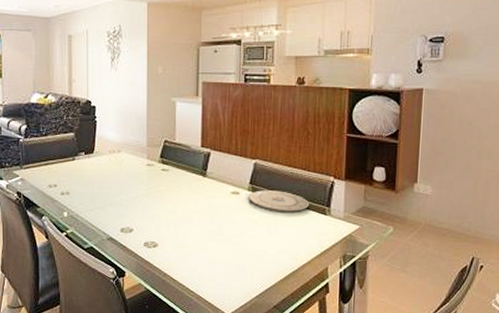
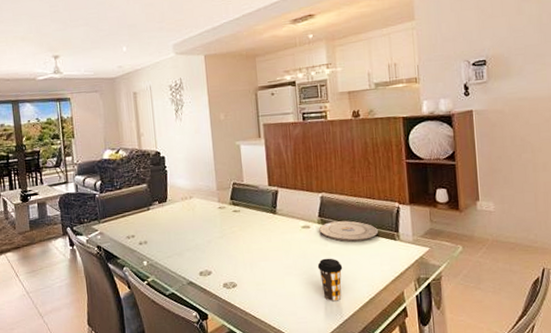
coffee cup: none [242,226,269,271] -> present [317,258,343,302]

